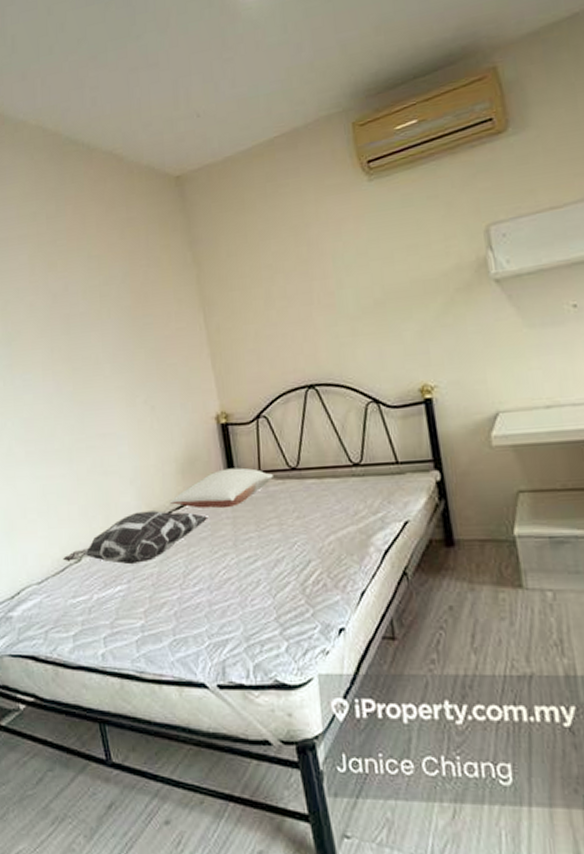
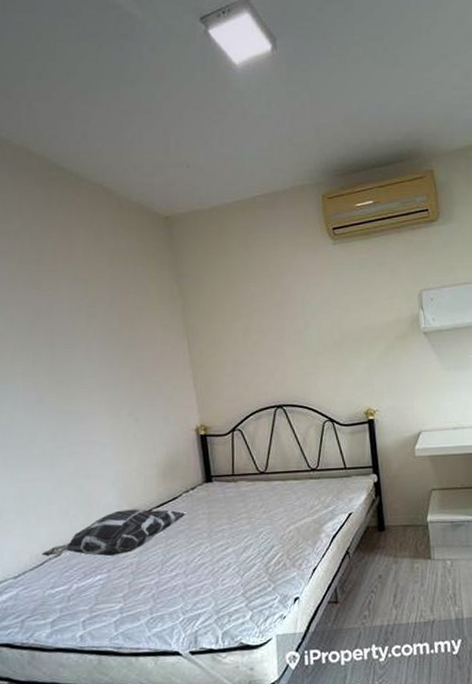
pillow: present [169,467,273,509] -> none [150,472,245,506]

